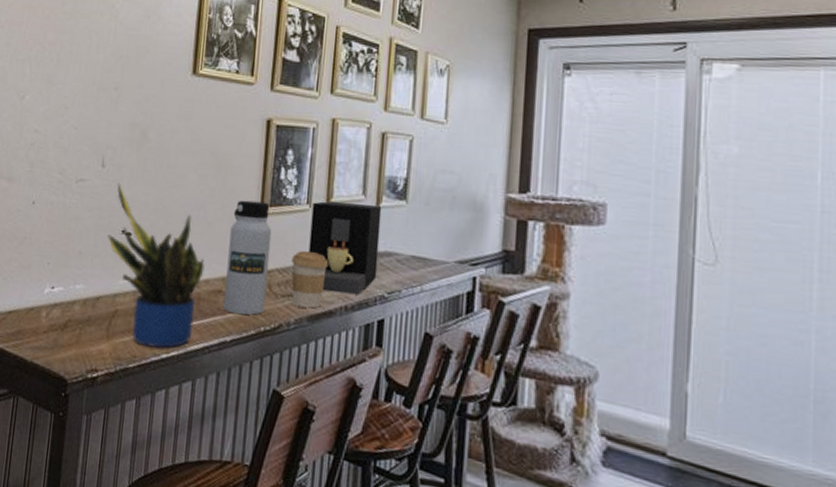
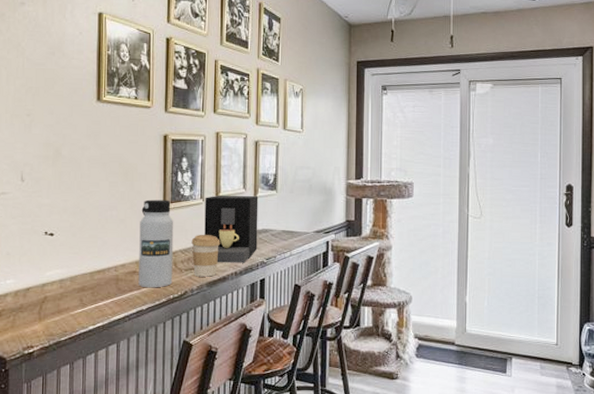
potted plant: present [107,182,205,348] -> none [32,193,120,322]

